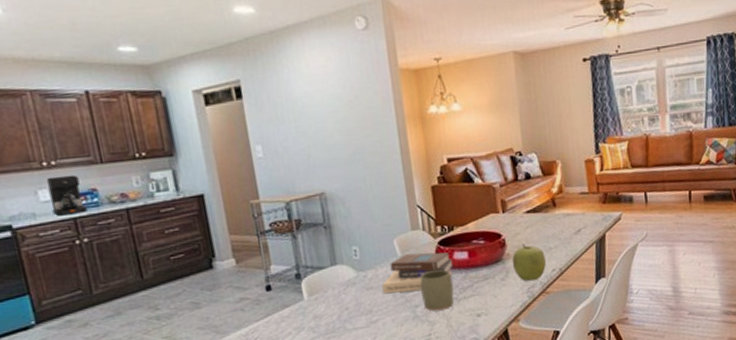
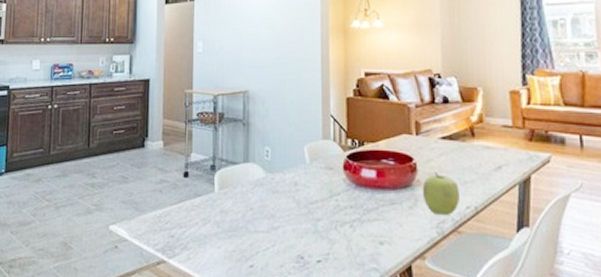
coffee maker: present [47,174,87,216] -> none [39,50,62,83]
books: present [382,252,454,294] -> none [288,162,360,204]
mug: present [420,269,455,311] -> none [325,184,357,230]

